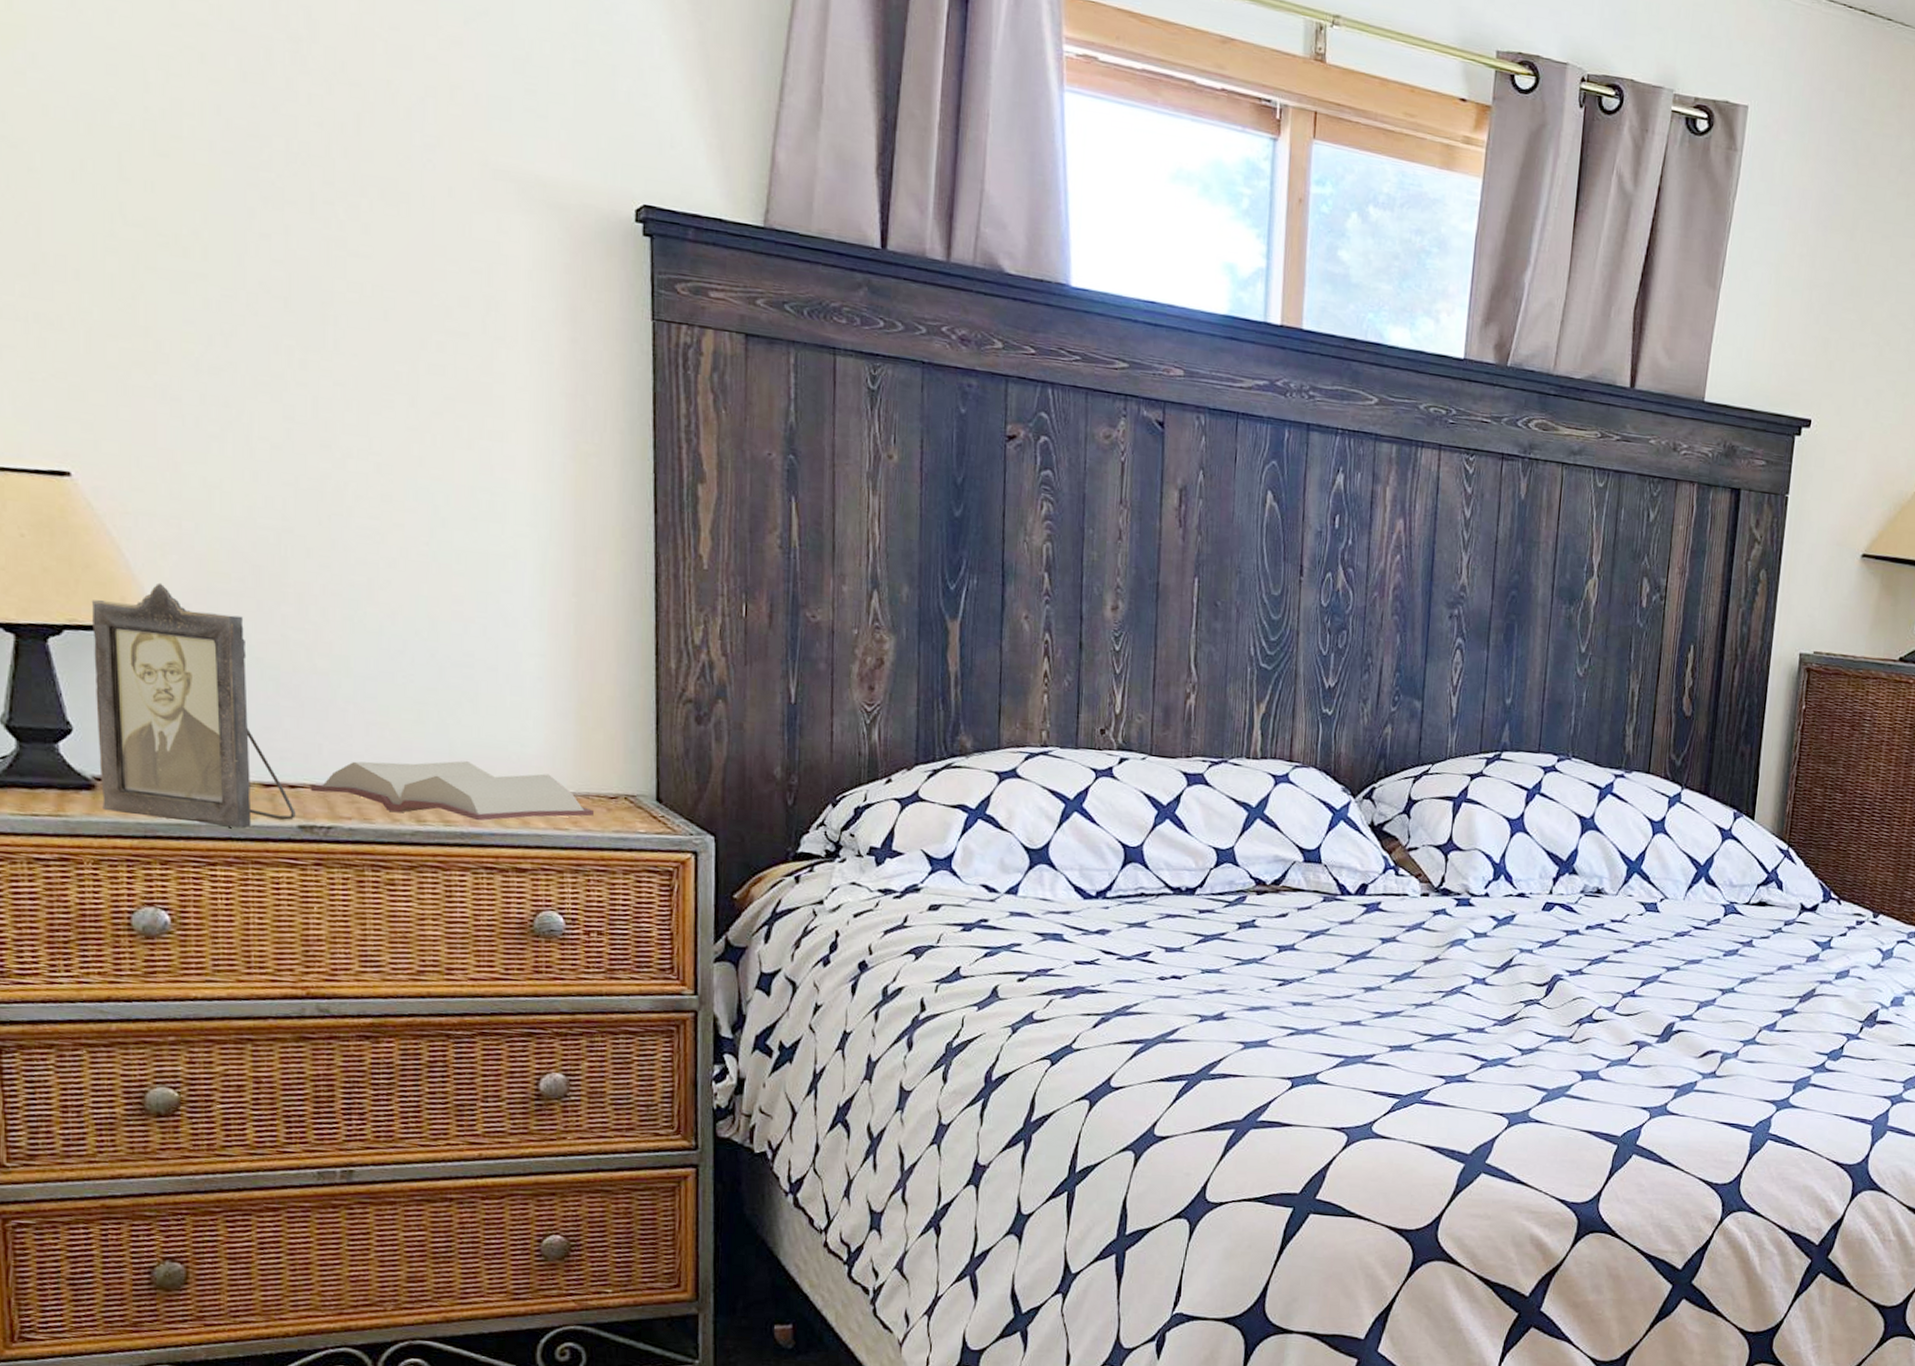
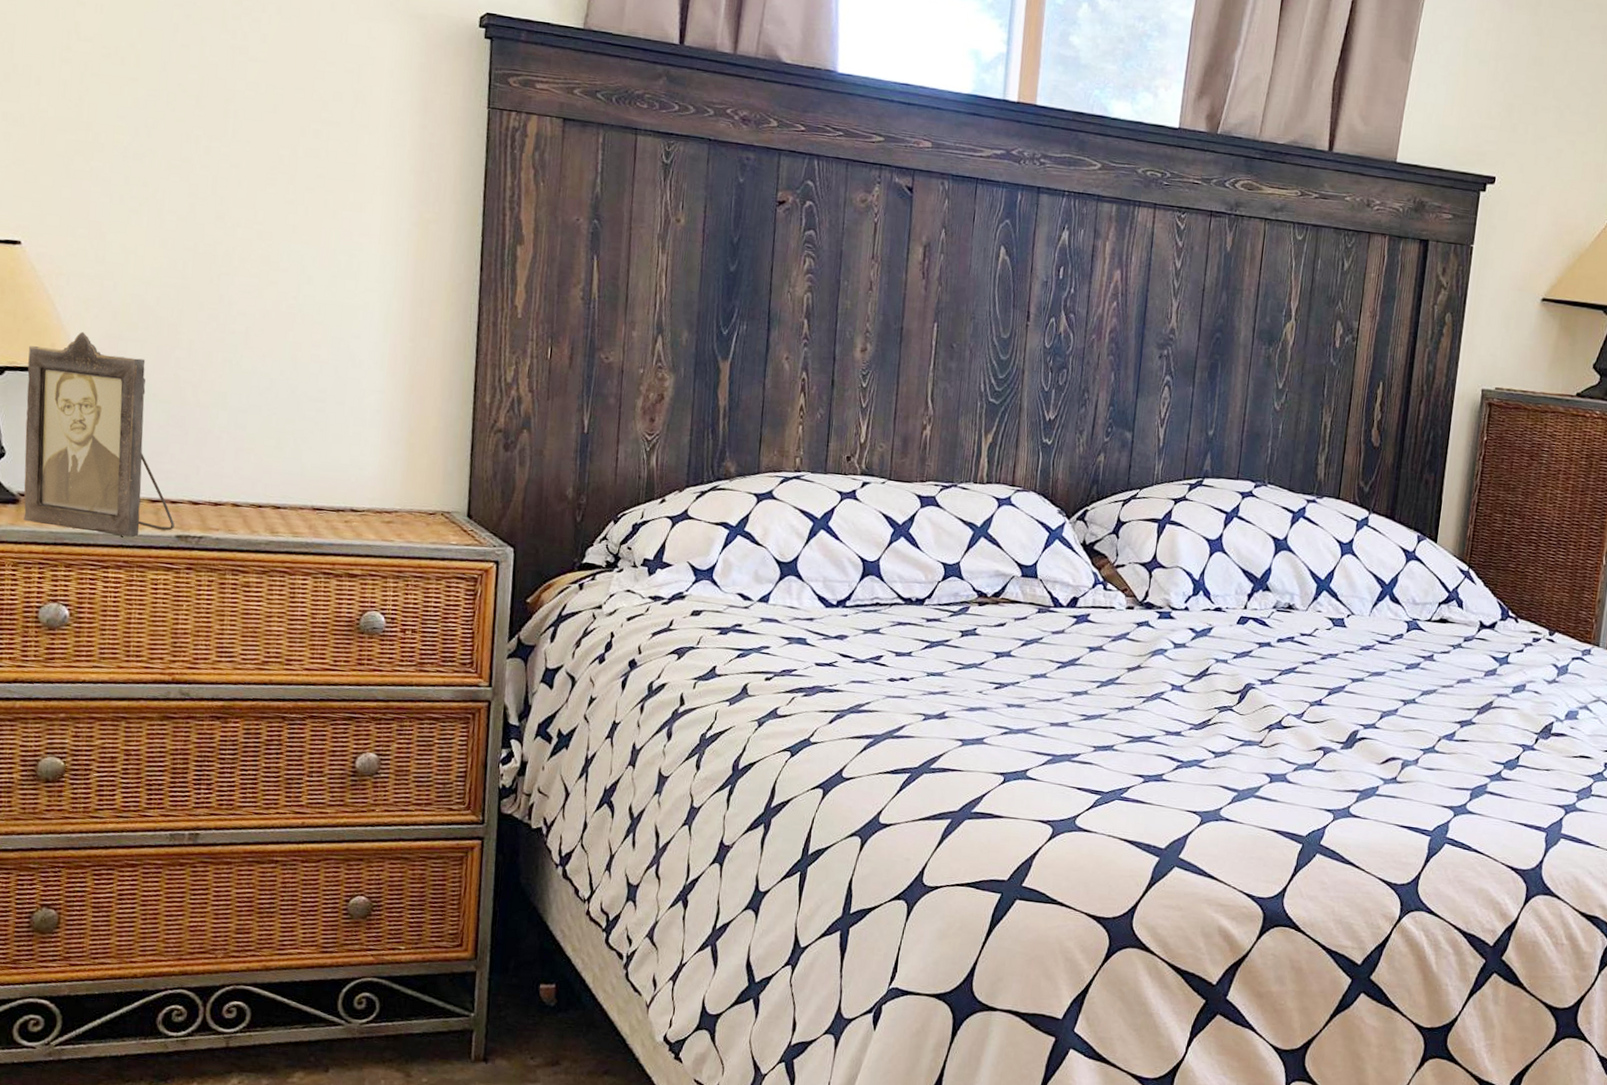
hardback book: present [311,760,594,821] -> none [188,481,415,533]

